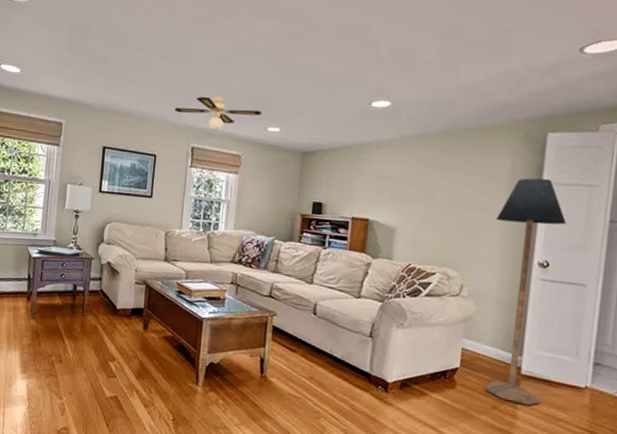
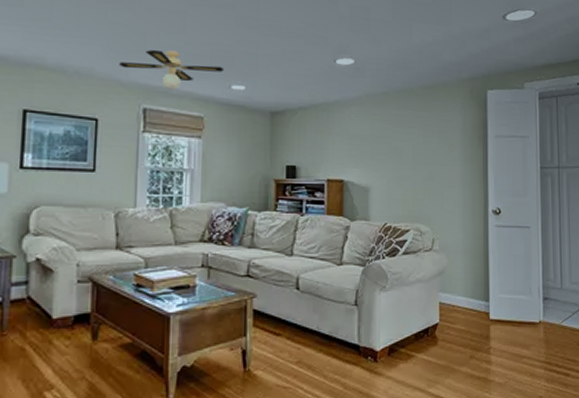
floor lamp: present [485,178,566,406] -> none [456,132,509,349]

